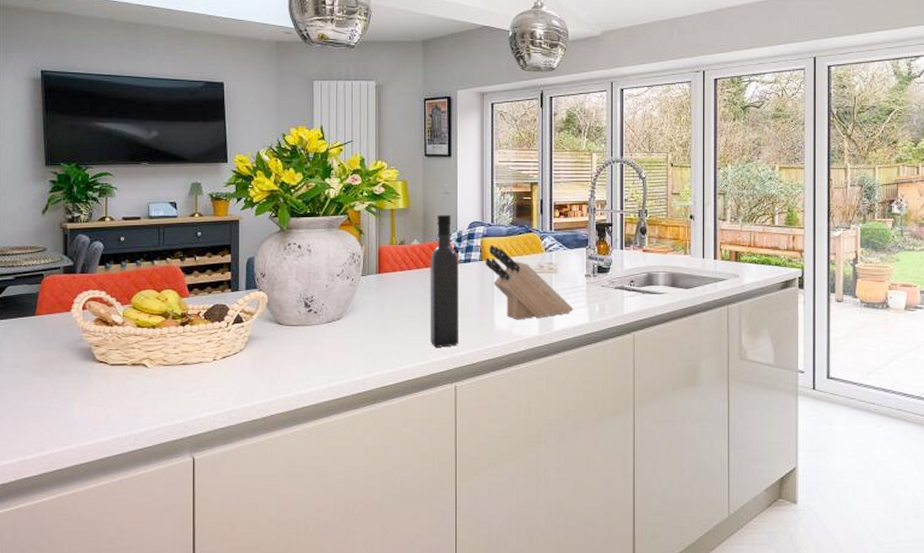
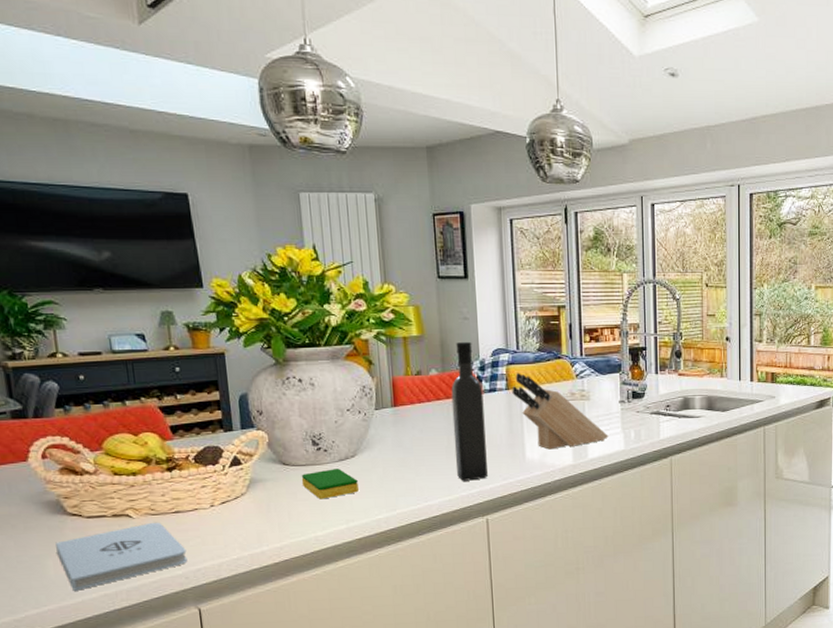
notepad: none [83,372,189,433] -> present [55,522,188,591]
dish sponge: none [292,330,341,359] -> present [301,468,358,499]

